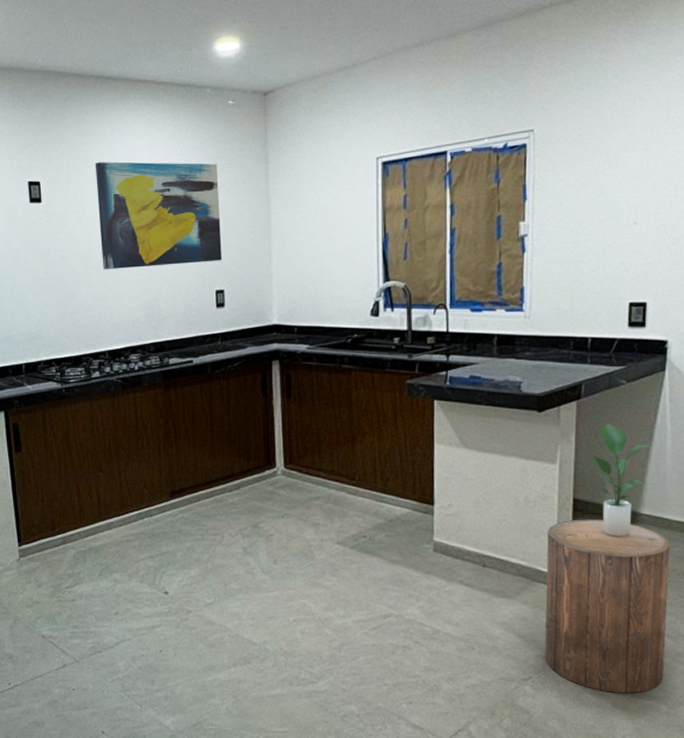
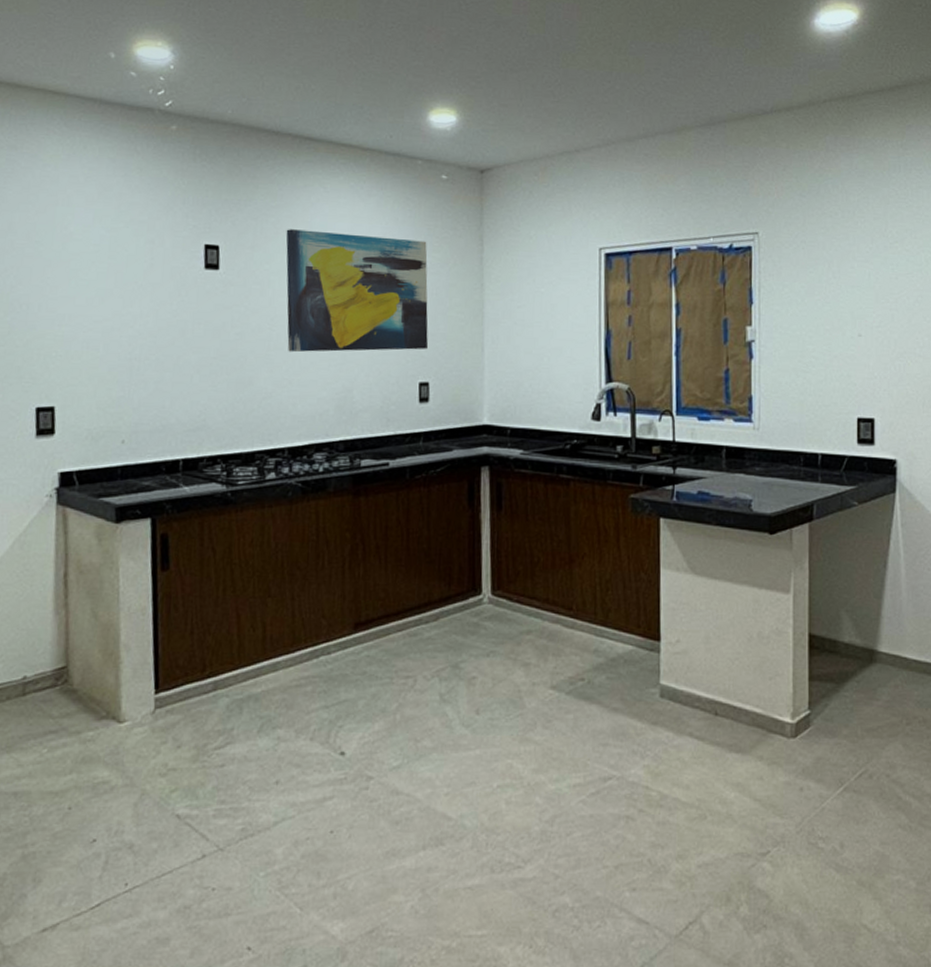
stool: present [544,519,670,694] -> none [783,658,911,867]
potted plant: present [592,423,653,537] -> none [827,548,887,679]

